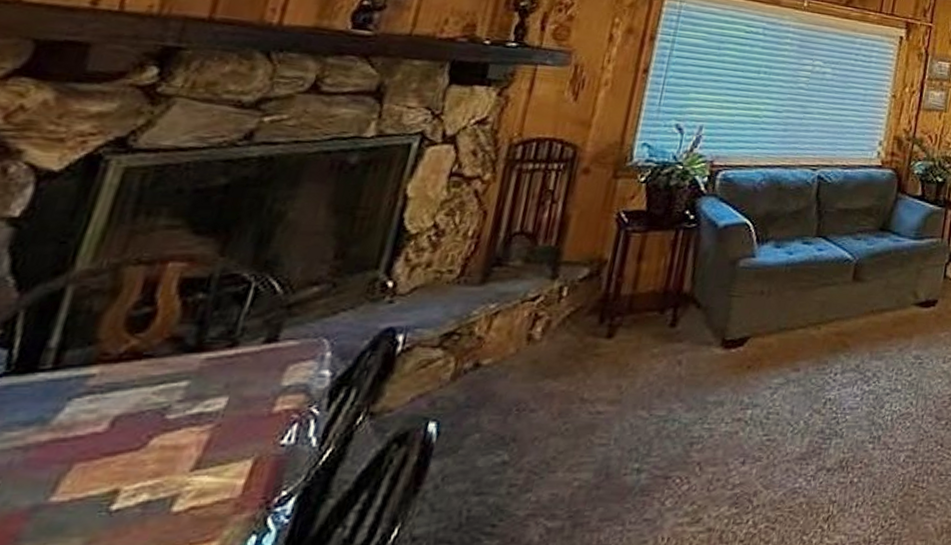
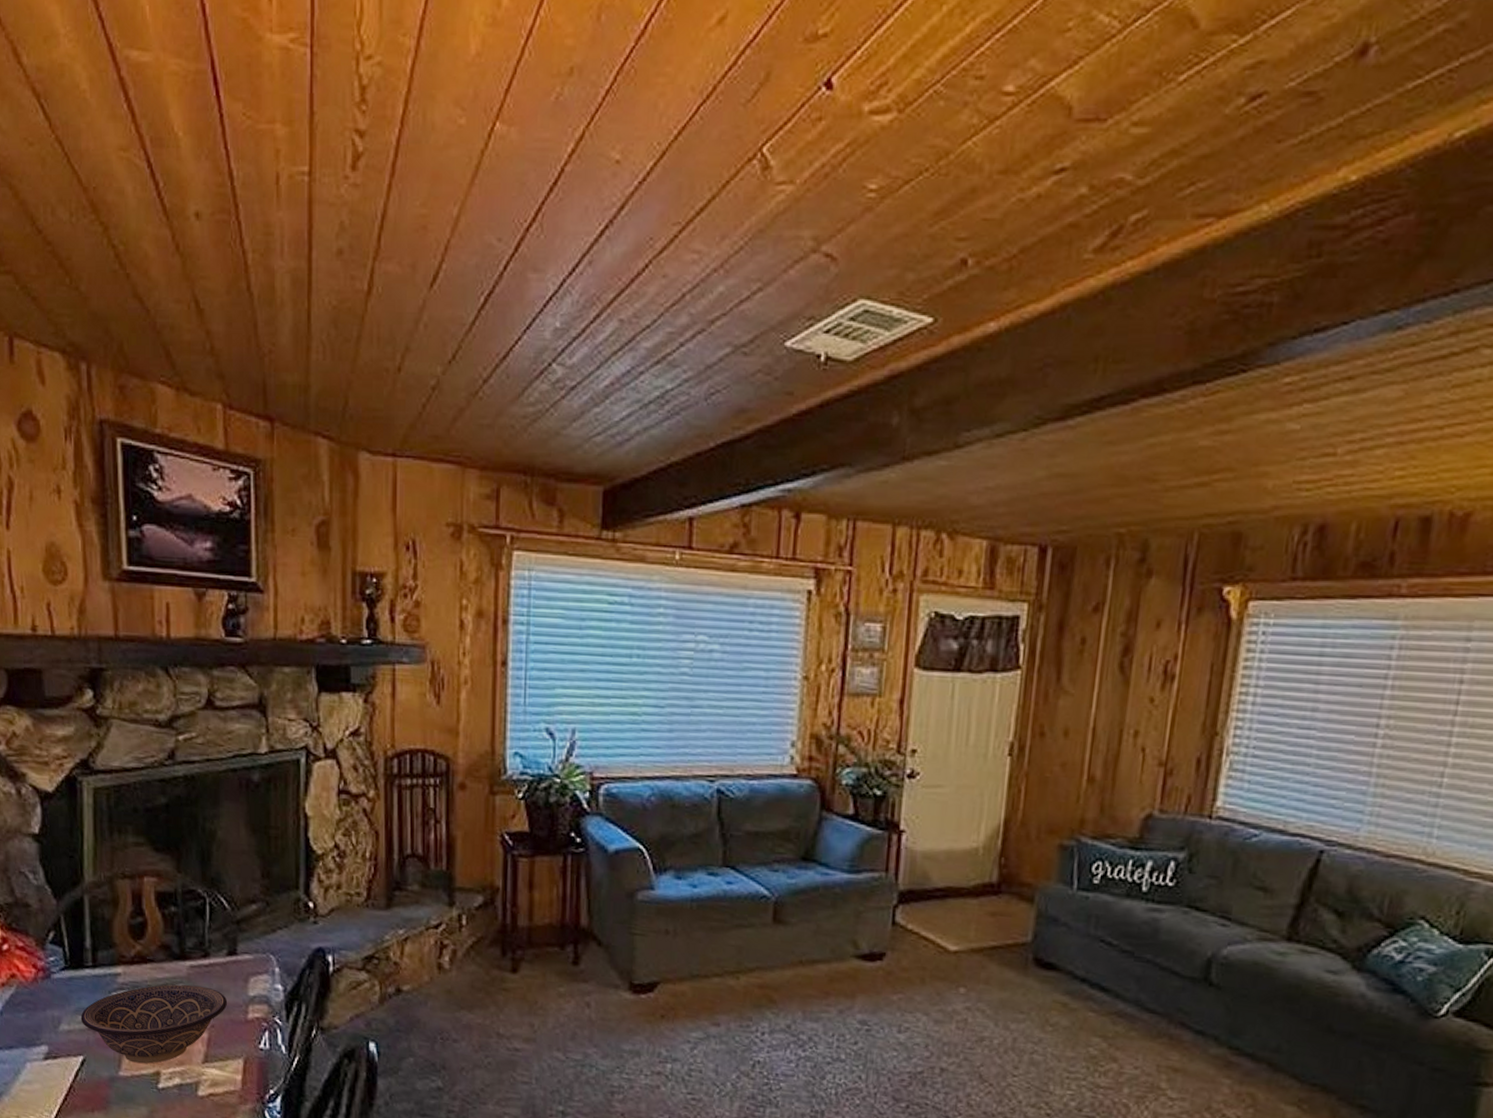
decorative bowl: none [7,380,250,483] -> present [80,984,228,1064]

